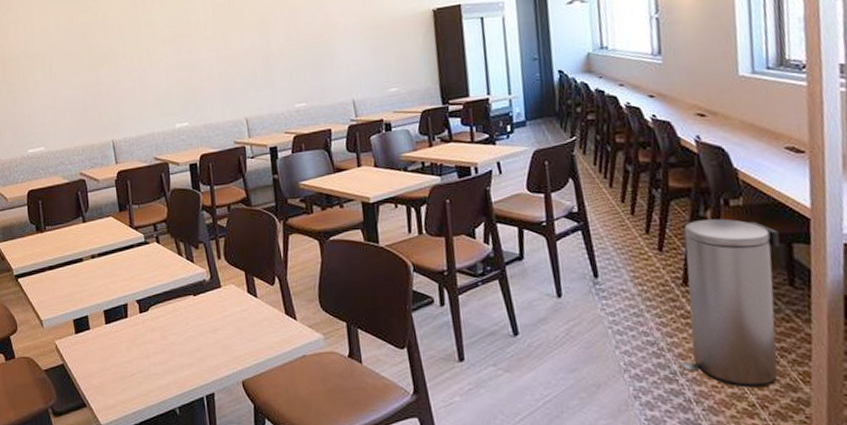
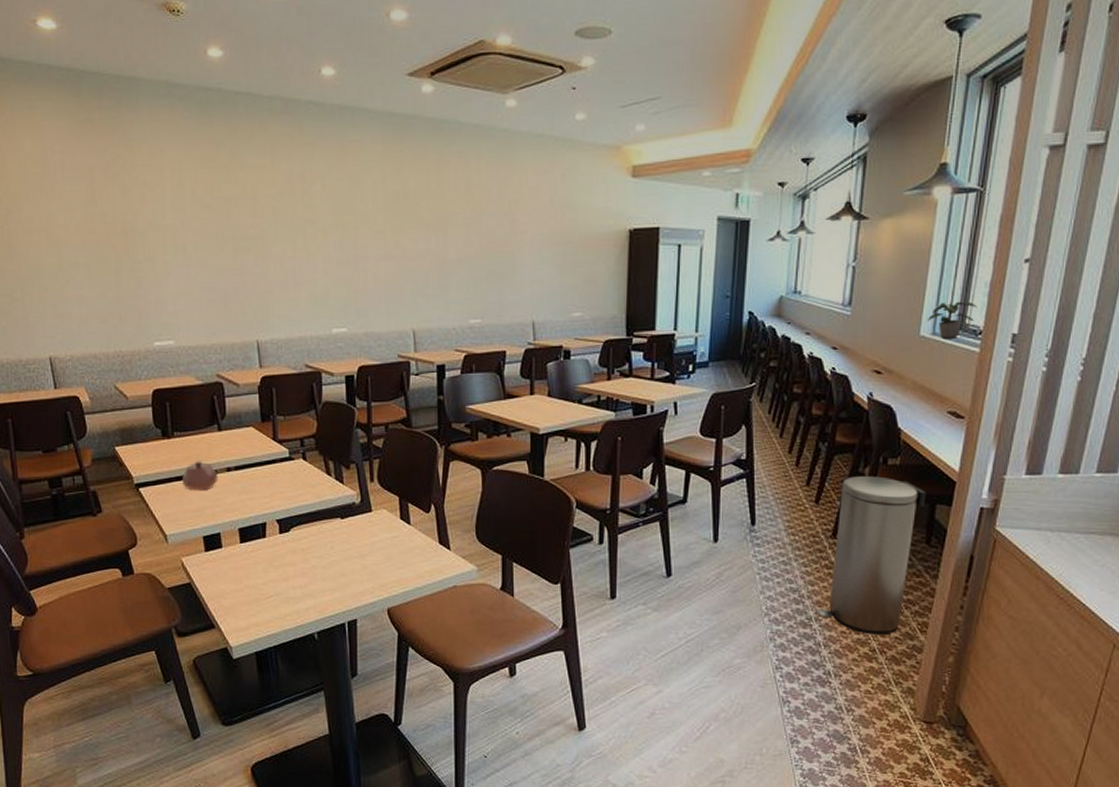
sugar bowl: none [54,251,85,277] -> present [183,461,219,490]
potted plant: none [744,37,796,77] -> present [928,301,978,339]

